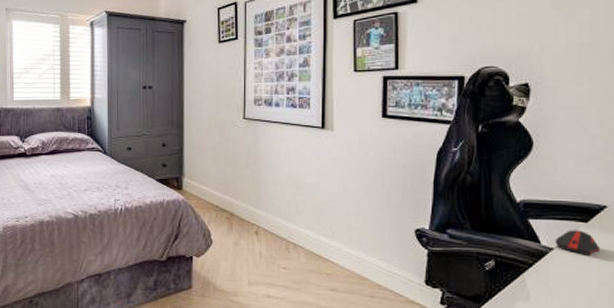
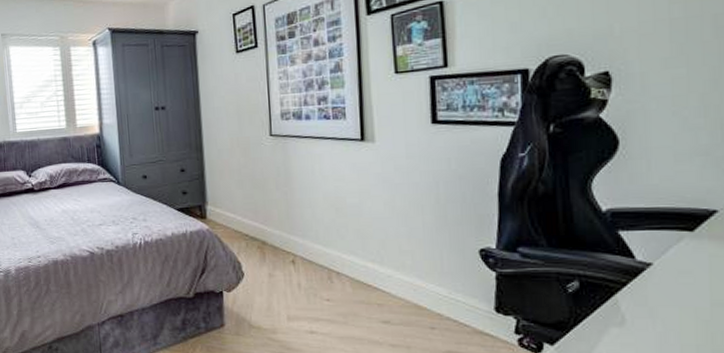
computer mouse: present [555,230,601,256] -> none [654,241,713,270]

